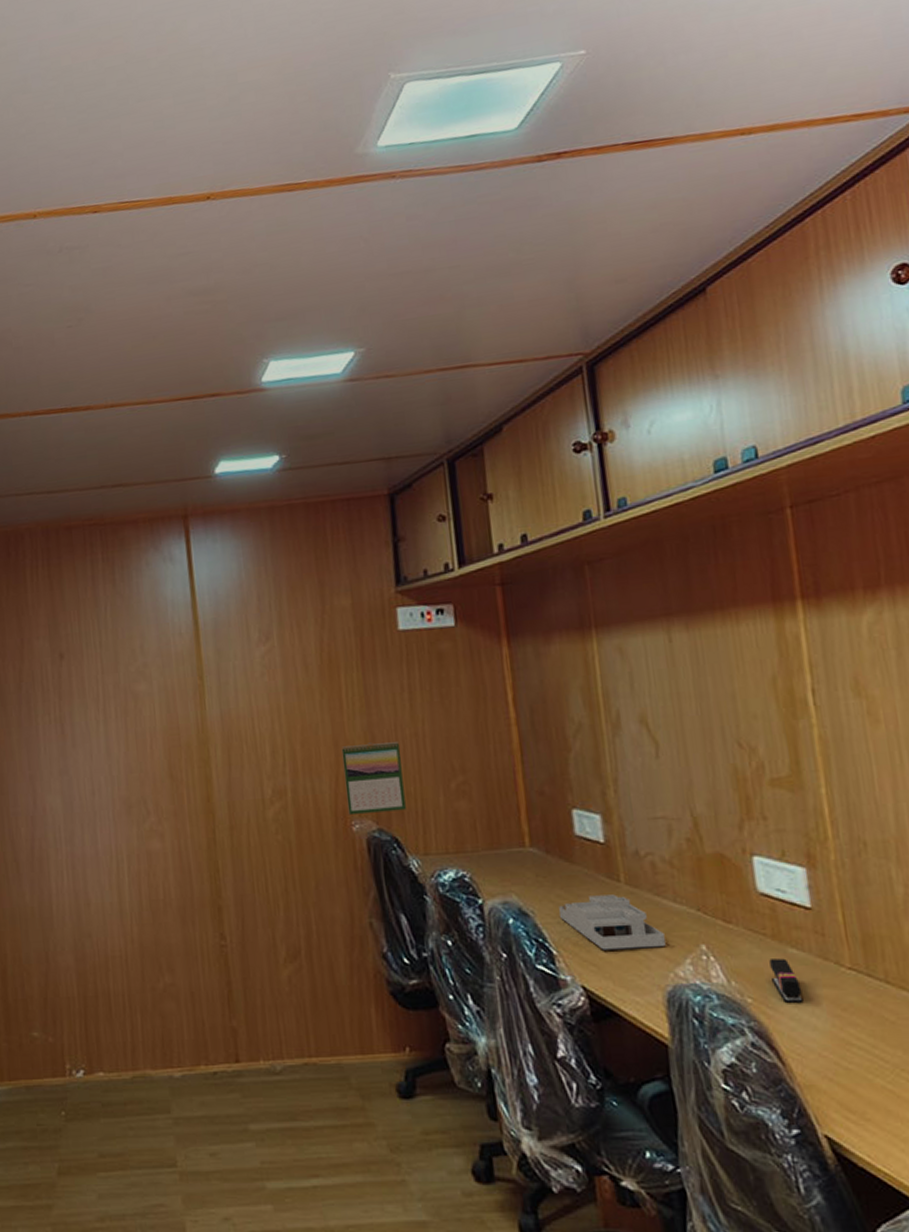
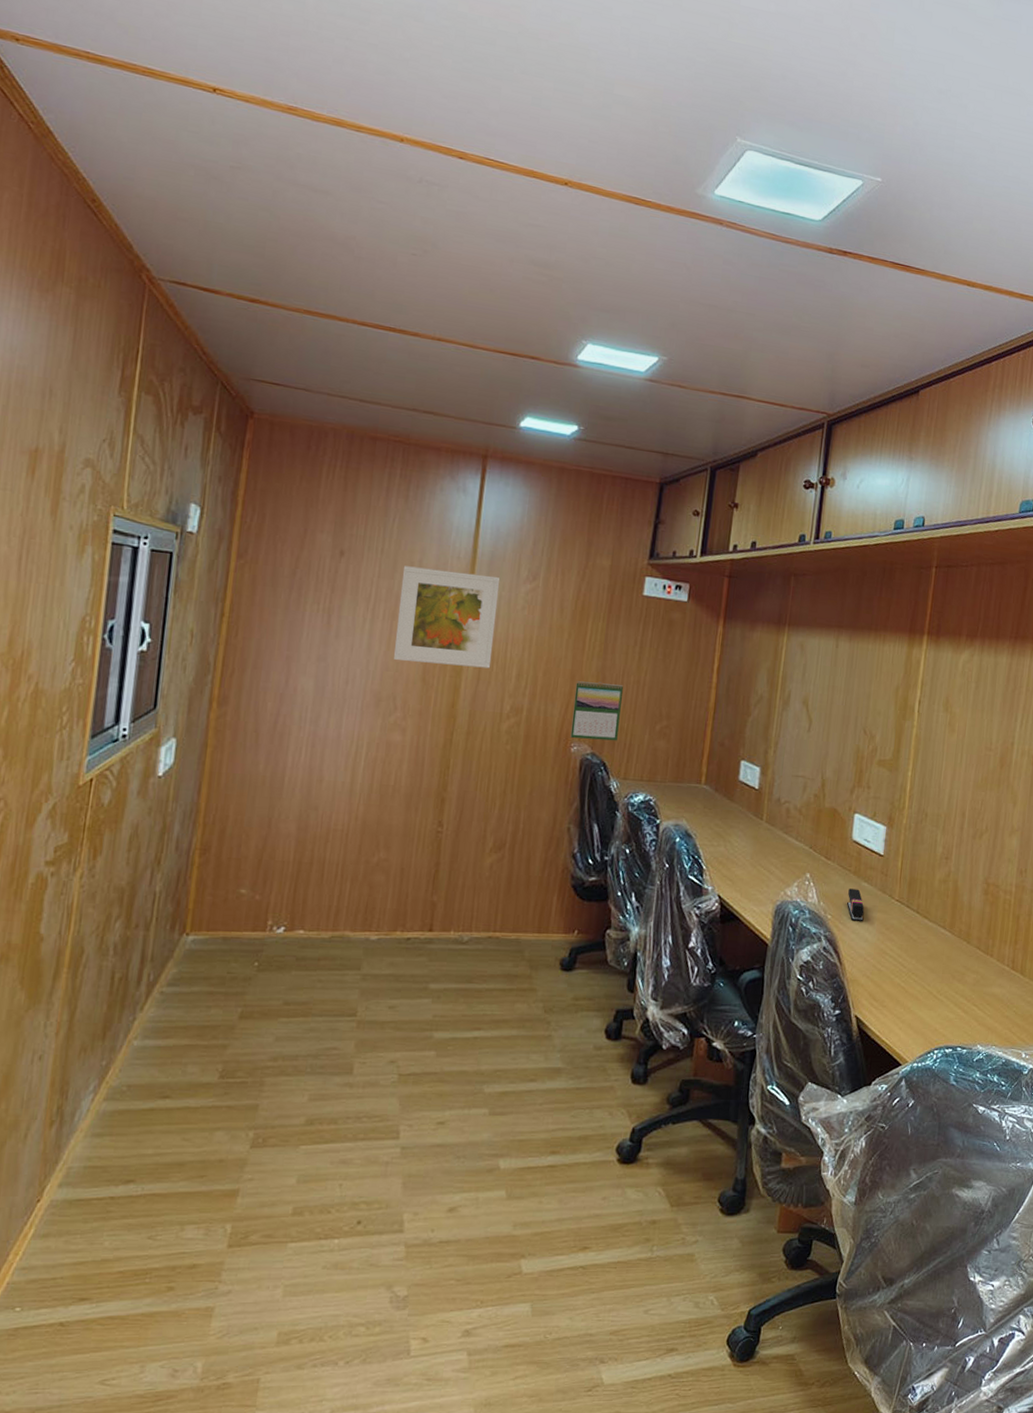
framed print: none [125,645,241,760] -> present [393,566,501,669]
desk organizer: present [559,894,666,950] -> none [714,828,784,872]

